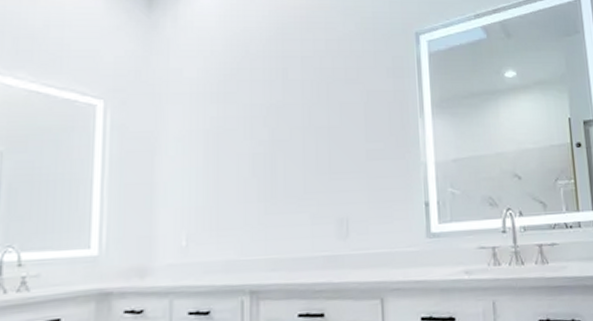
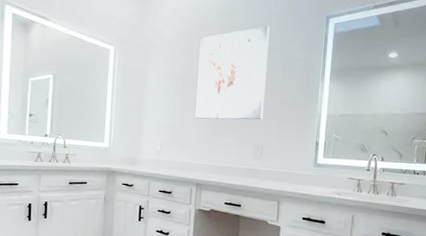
wall art: none [240,51,343,191] -> present [195,26,270,120]

